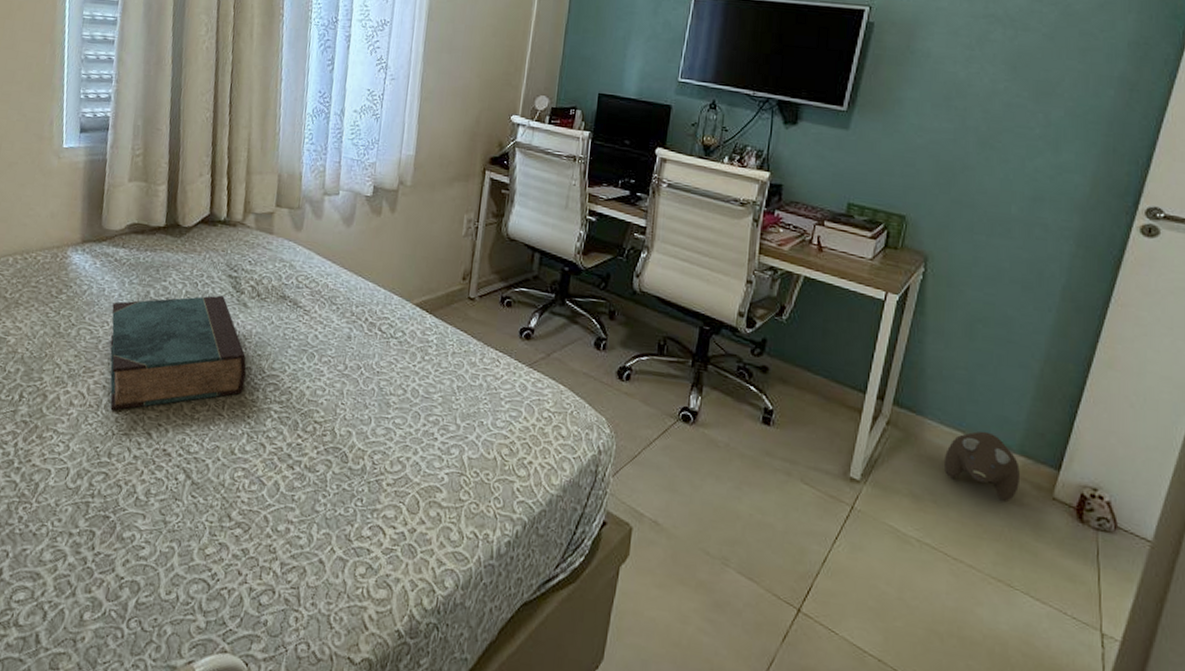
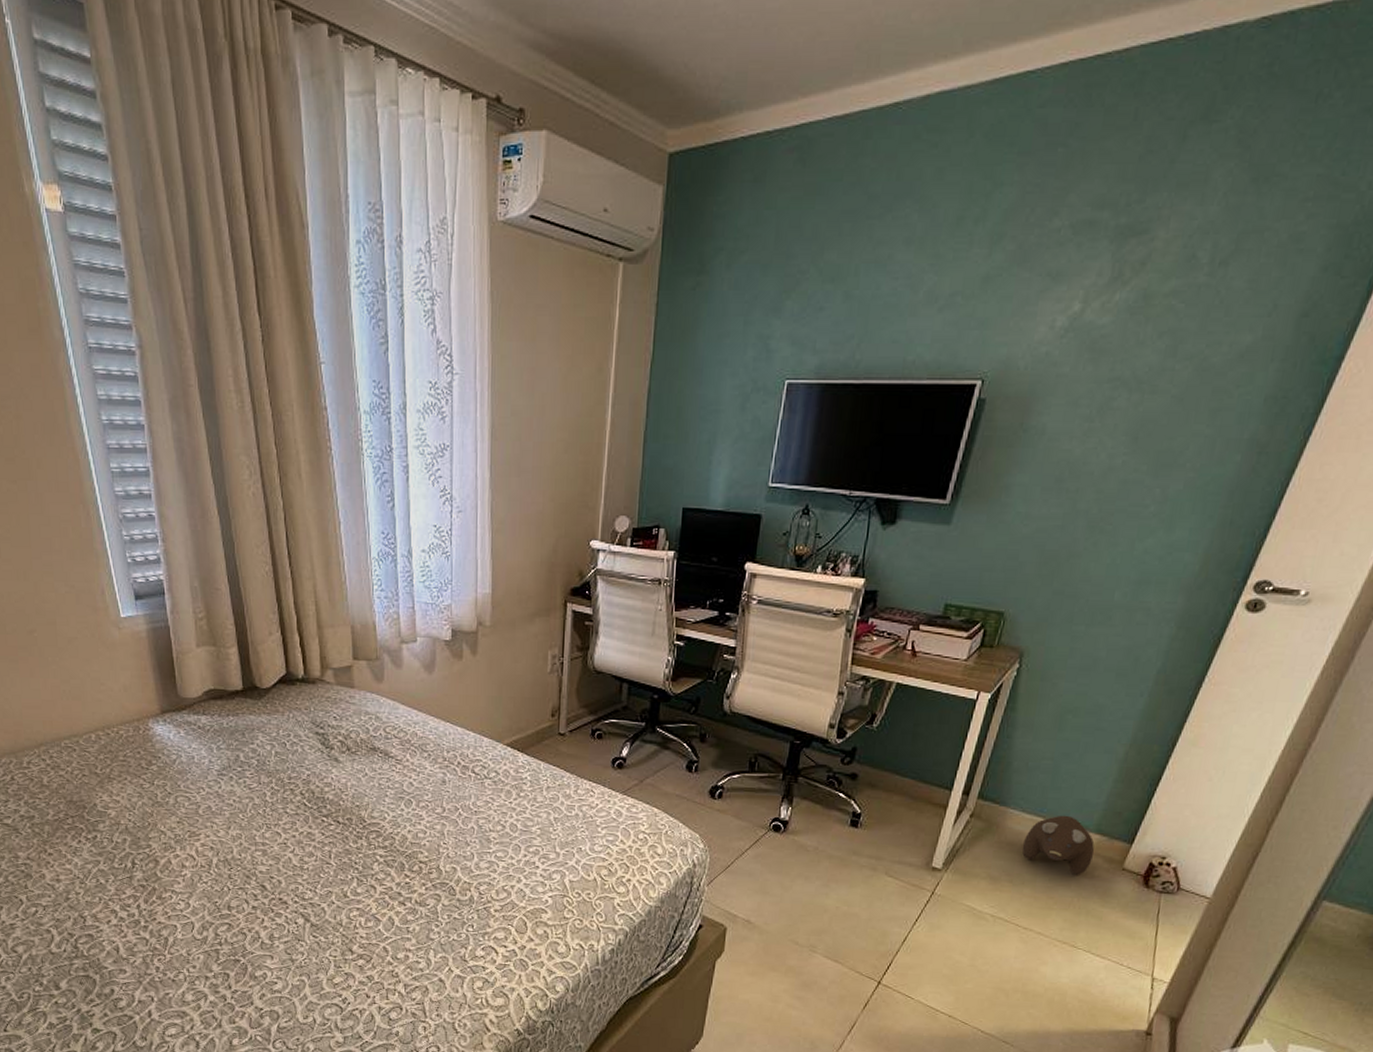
book: present [110,295,247,411] -> none [205,753,347,869]

